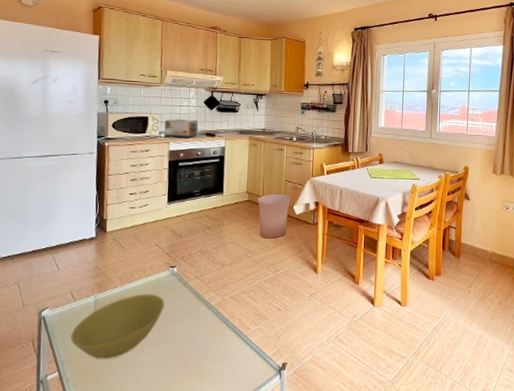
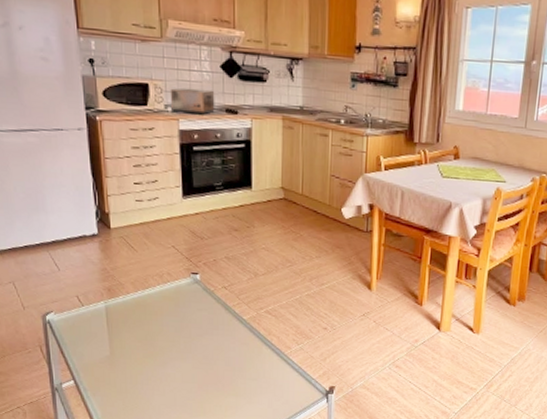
bowl: present [70,294,165,359] -> none [83,302,188,371]
waste bin: present [257,194,291,239] -> none [295,192,338,247]

